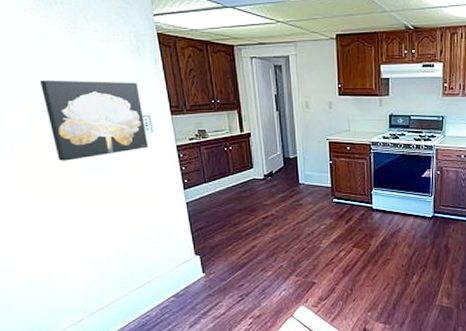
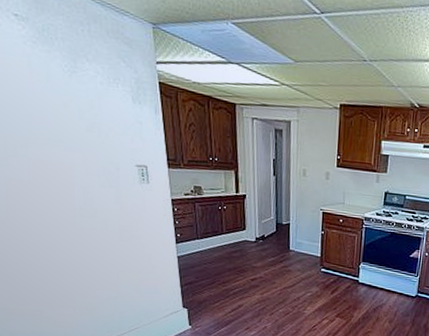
wall art: present [39,80,149,161] -> none [37,117,144,203]

